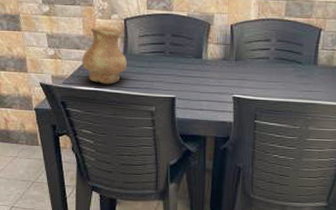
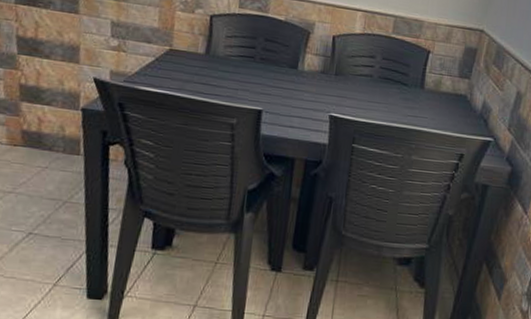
vase: present [81,26,127,84] -> none [151,19,208,88]

